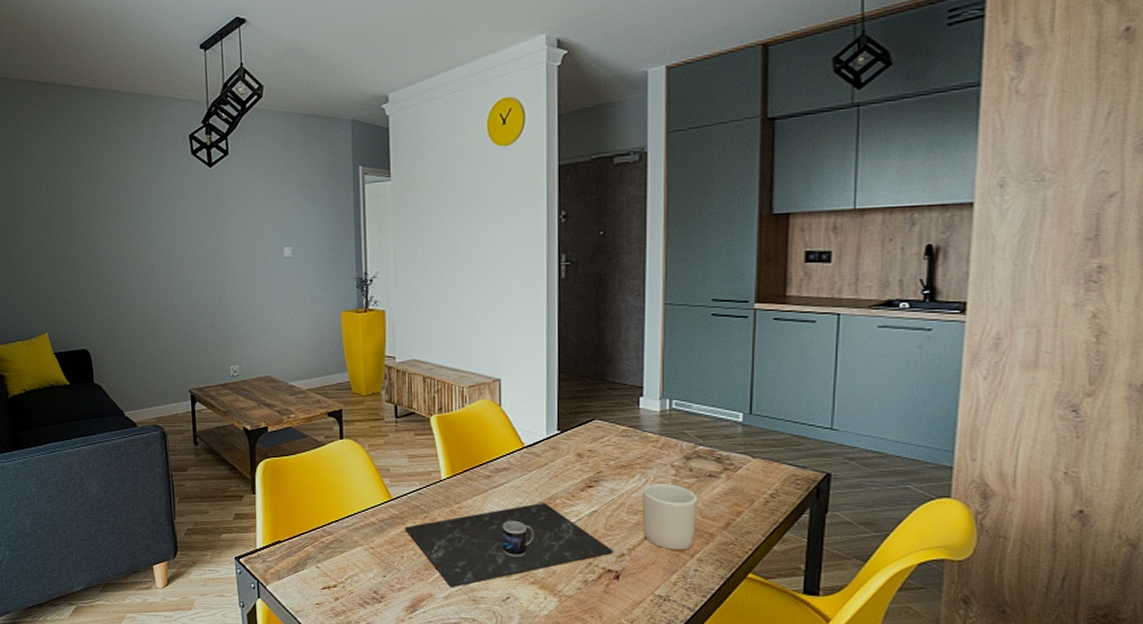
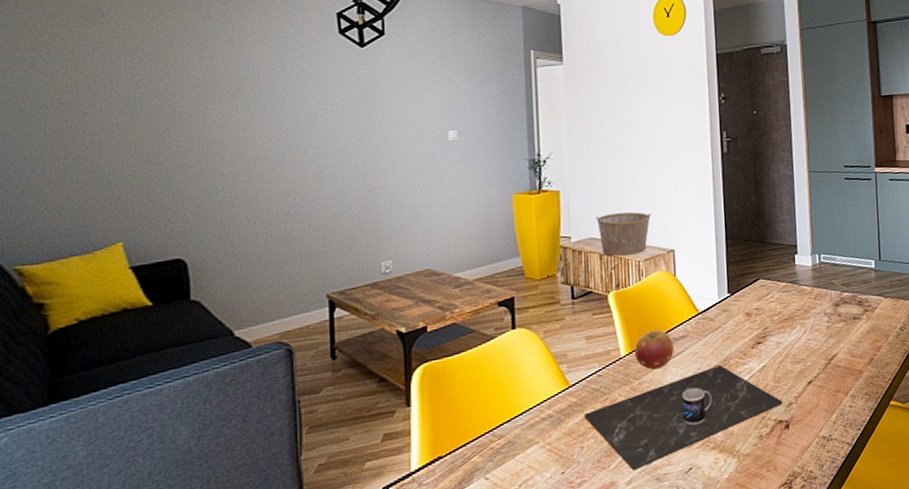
basket: none [420,336,477,381] -> present [596,212,651,257]
fruit: none [455,458,496,497] -> present [634,329,674,370]
mug: present [643,483,698,550] -> none [803,330,848,392]

